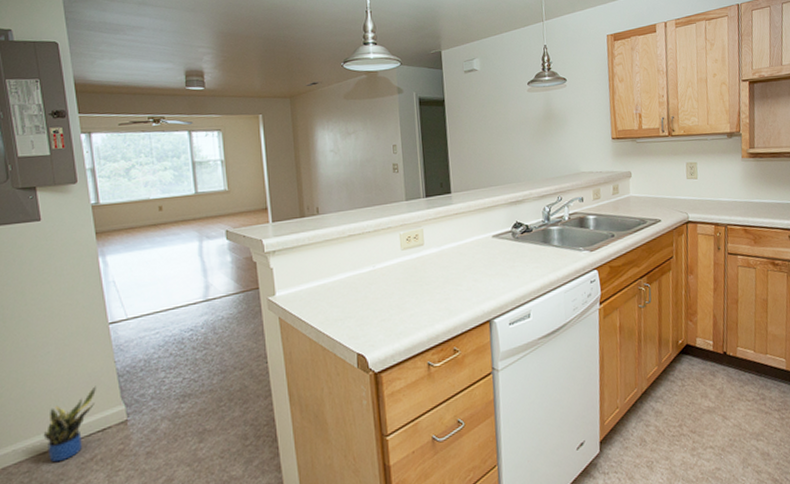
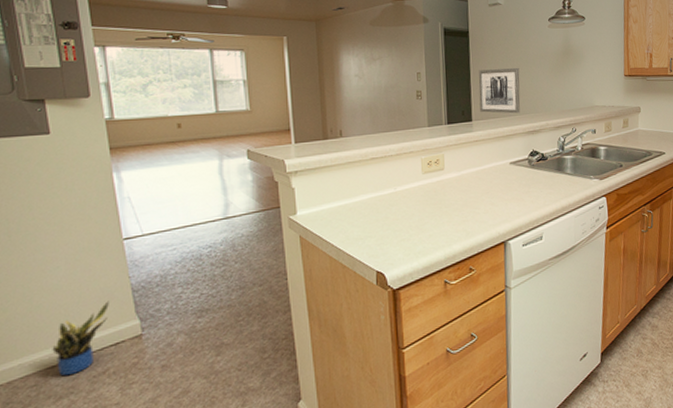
wall art: none [456,135,502,184] -> present [478,67,520,114]

